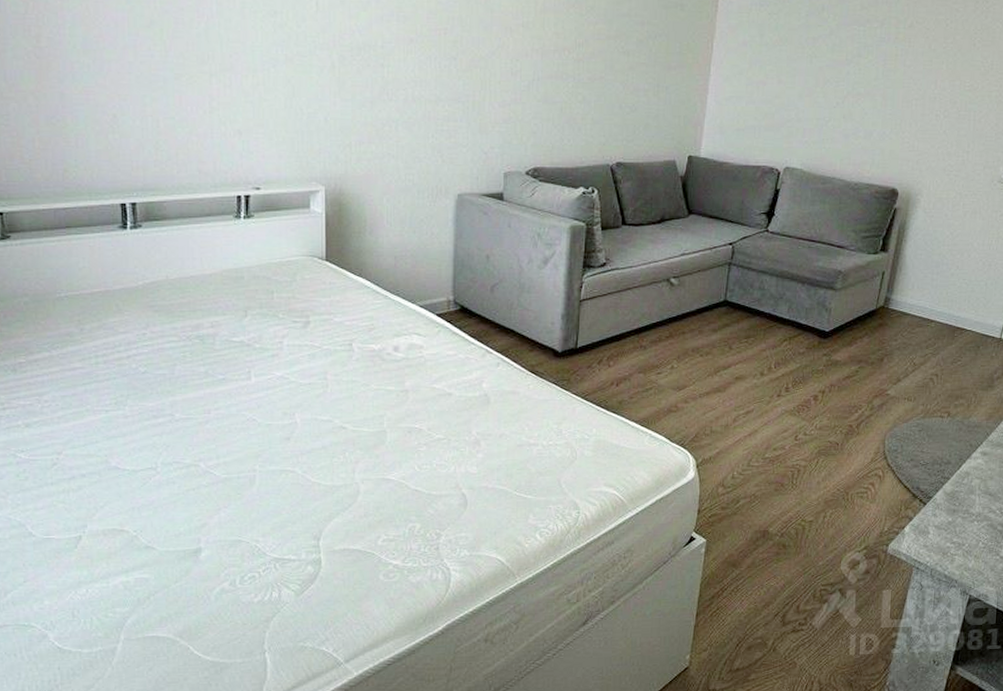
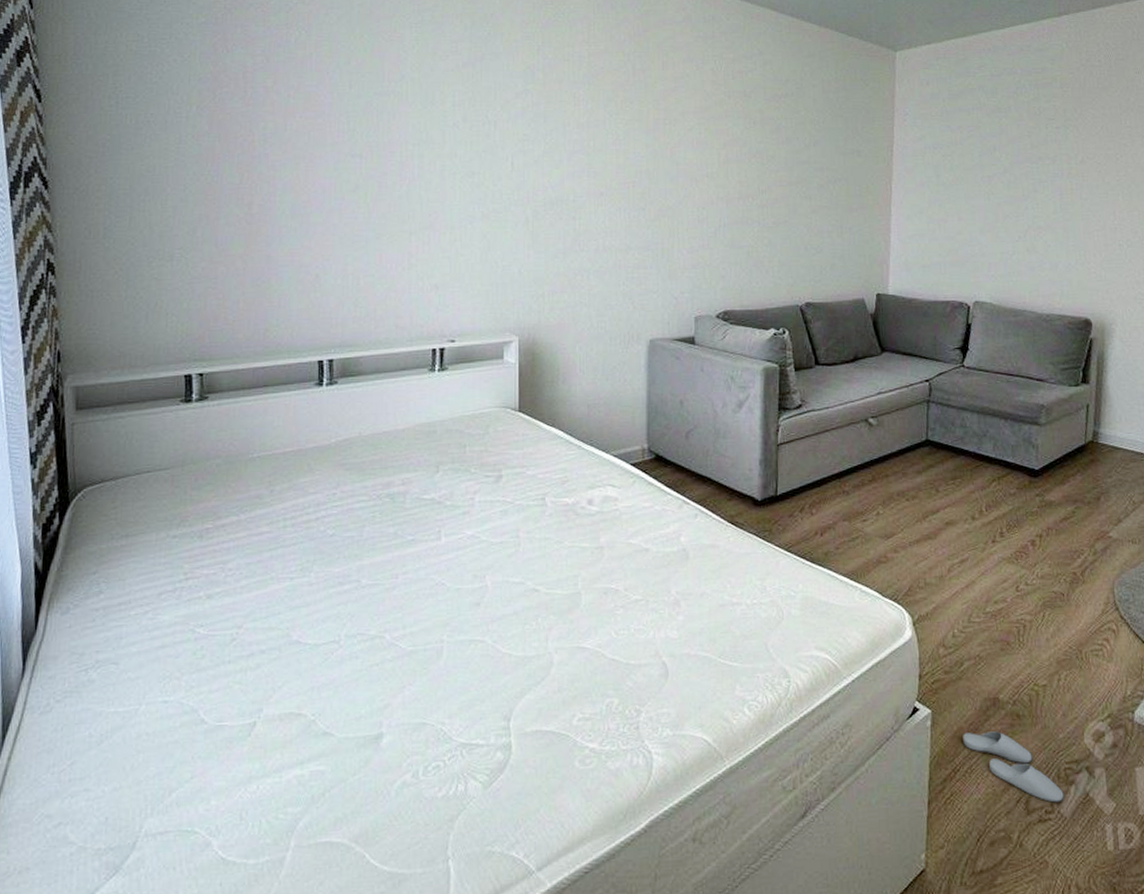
slippers: none [732,558,817,617] -> present [963,731,1064,803]

